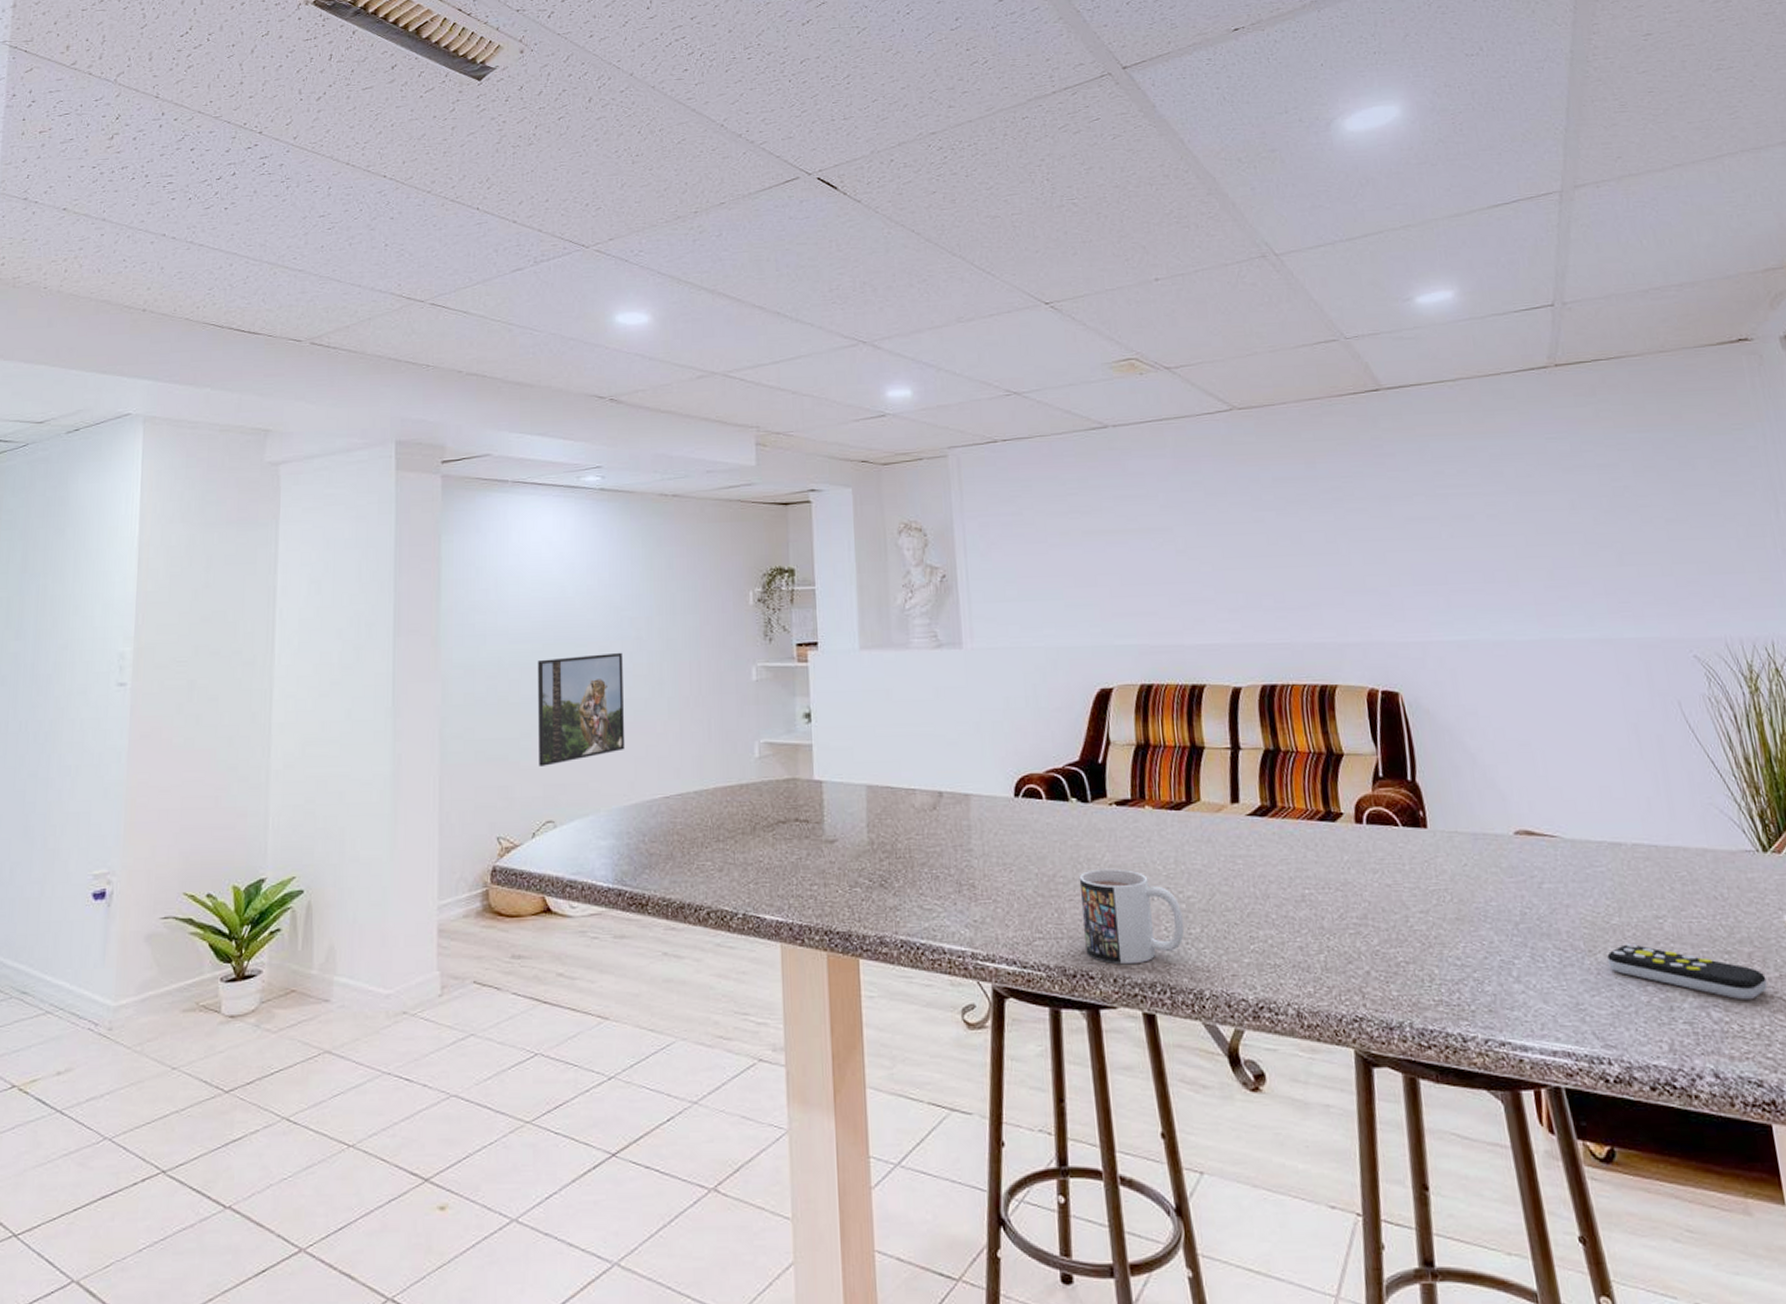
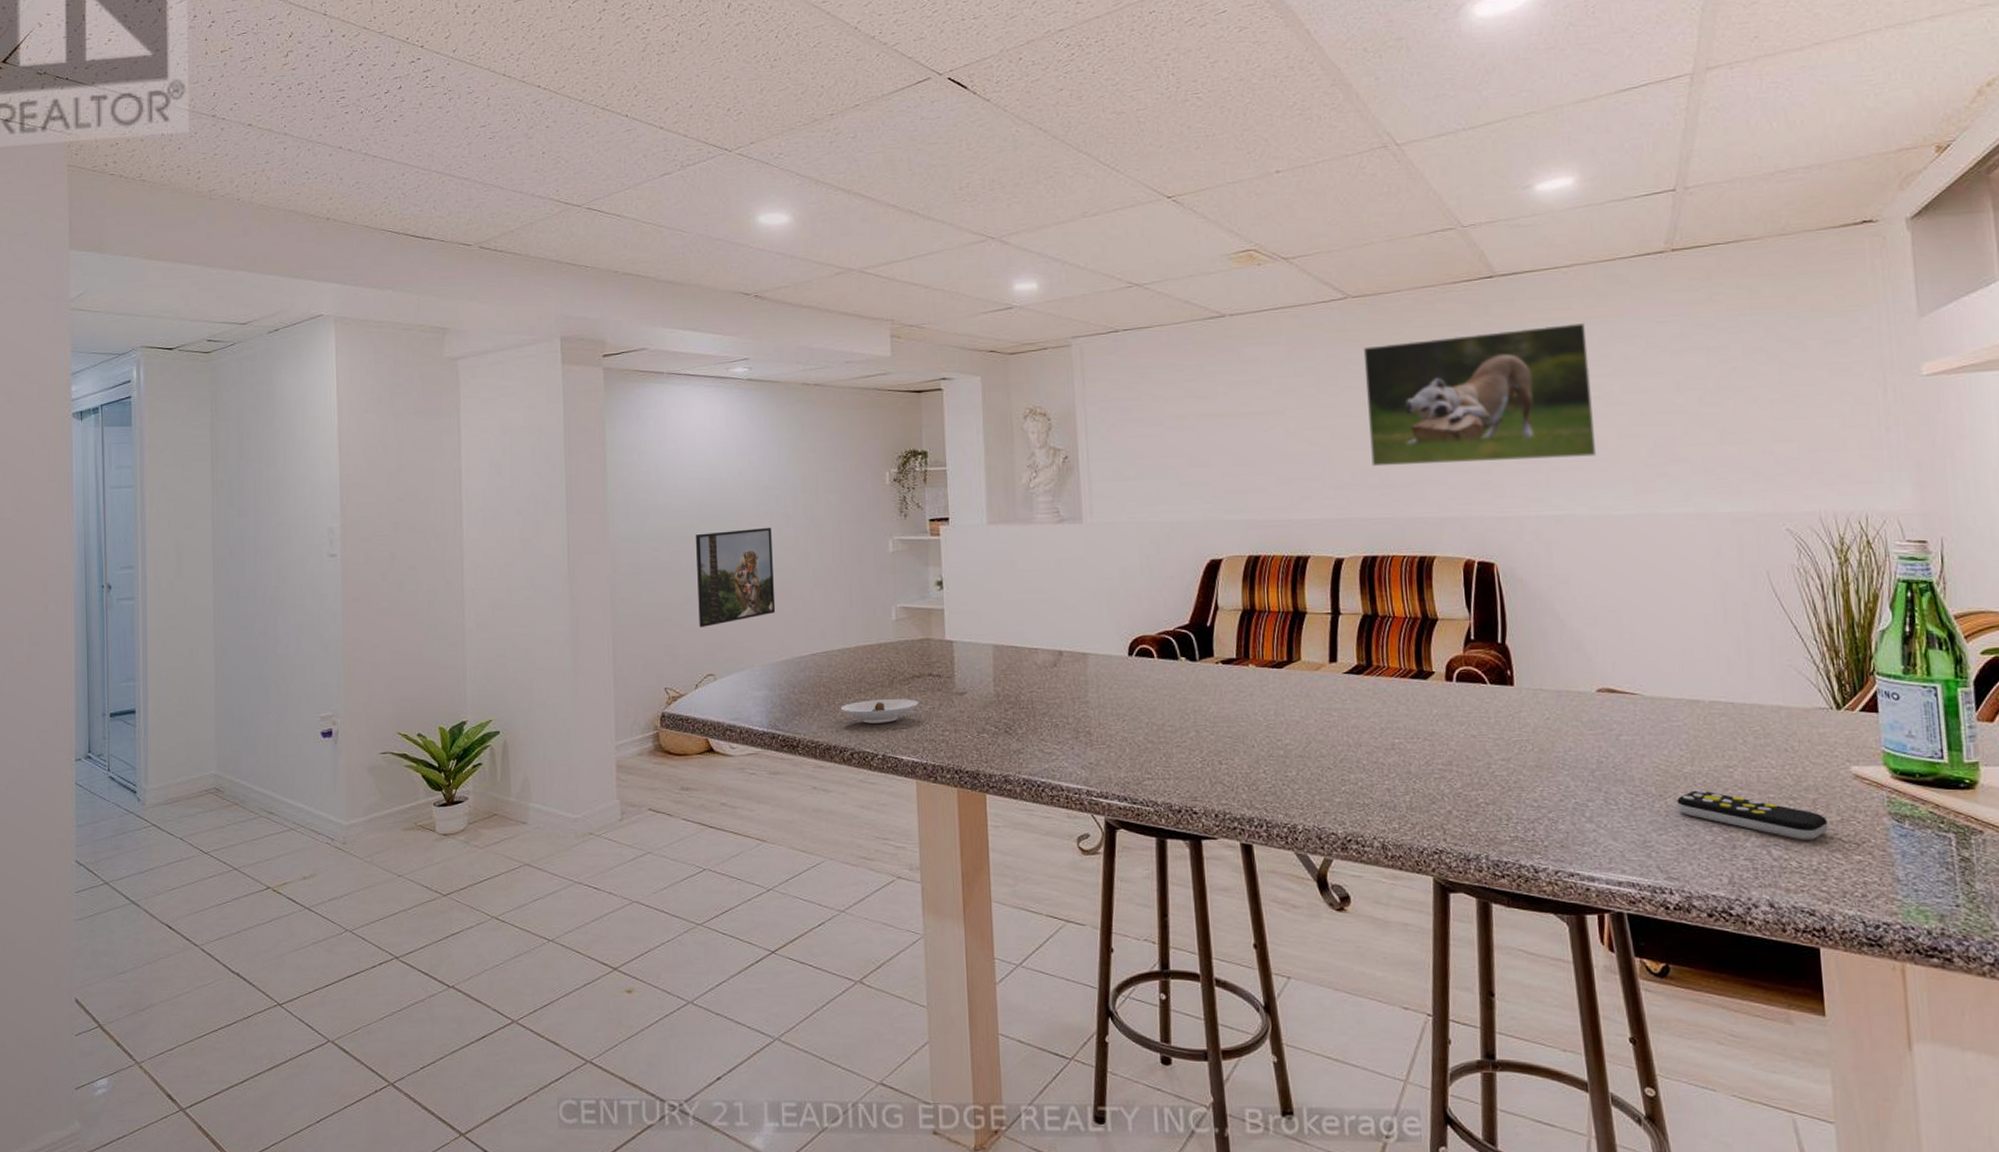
saucer: none [696,848,783,877] -> present [840,699,918,724]
mug: present [1079,868,1184,965] -> none [1186,719,1282,802]
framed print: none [1251,438,1496,588] -> present [1363,322,1597,467]

